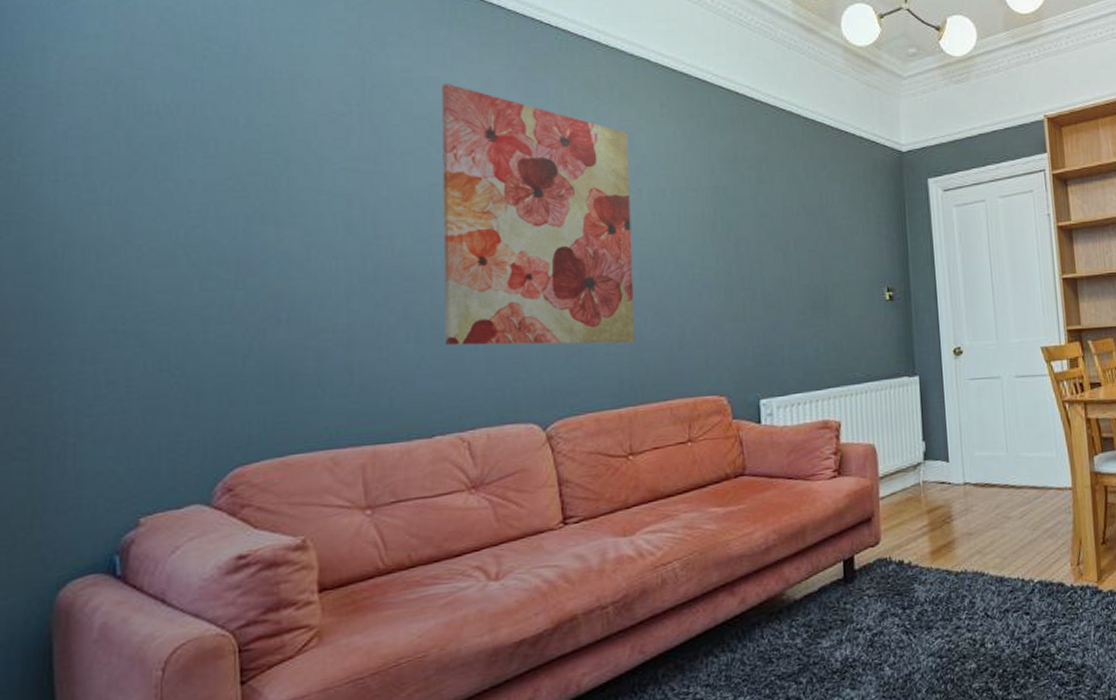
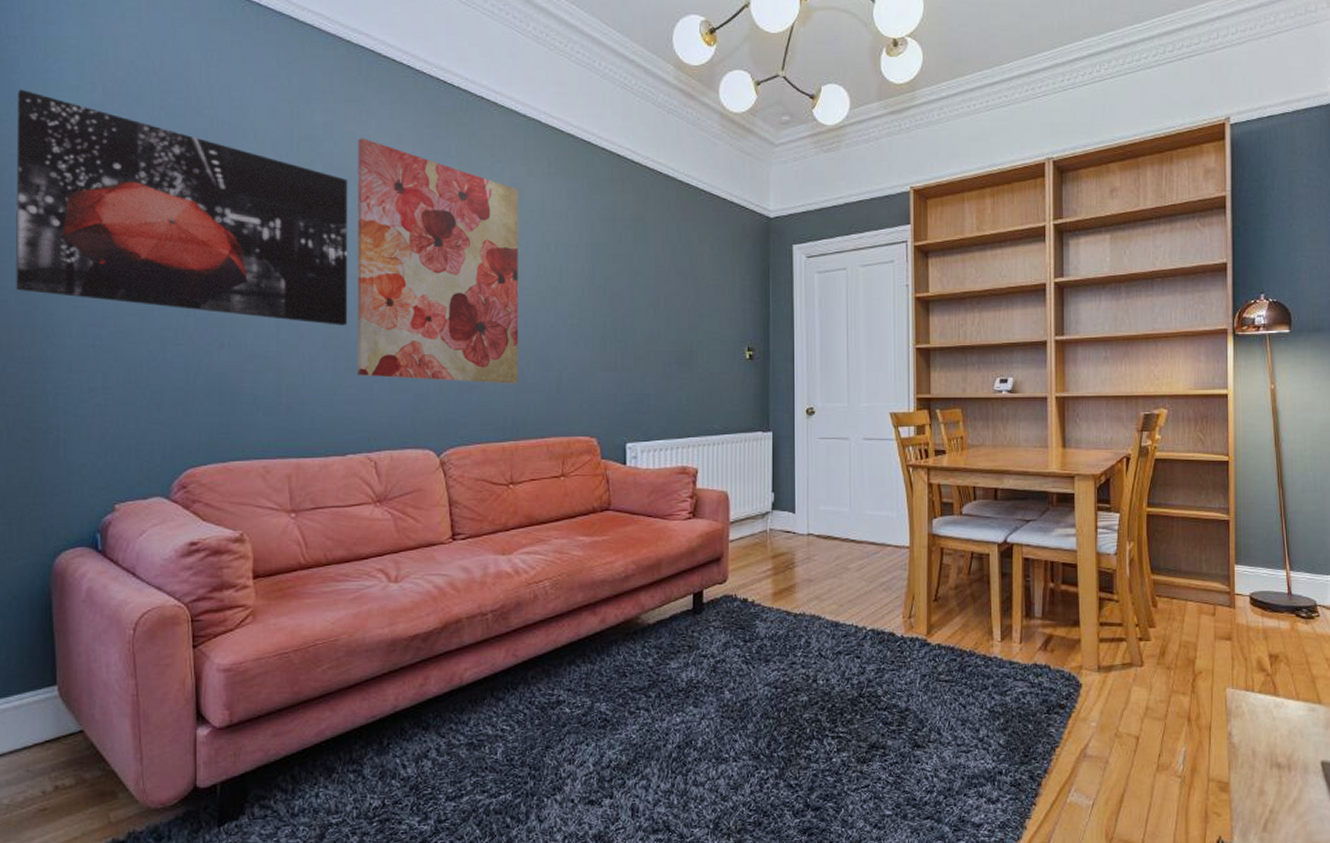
wall art: none [13,40,433,291] -> present [16,89,348,326]

